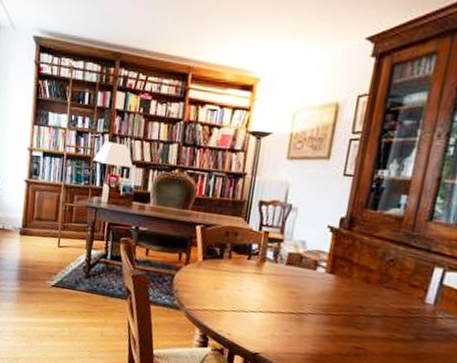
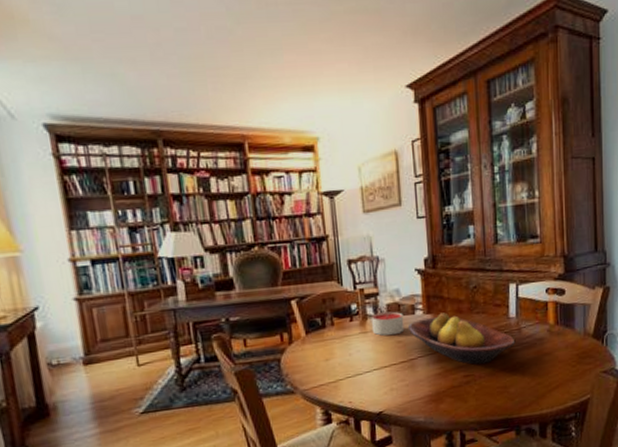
candle: none [267,258,304,285] -> present [370,311,405,336]
fruit bowl: none [305,276,426,342] -> present [409,312,516,365]

